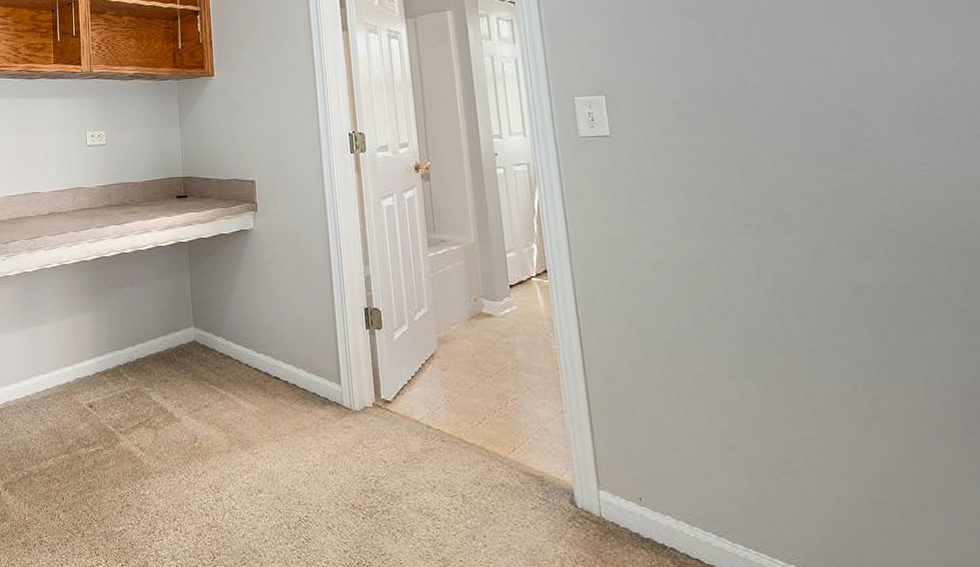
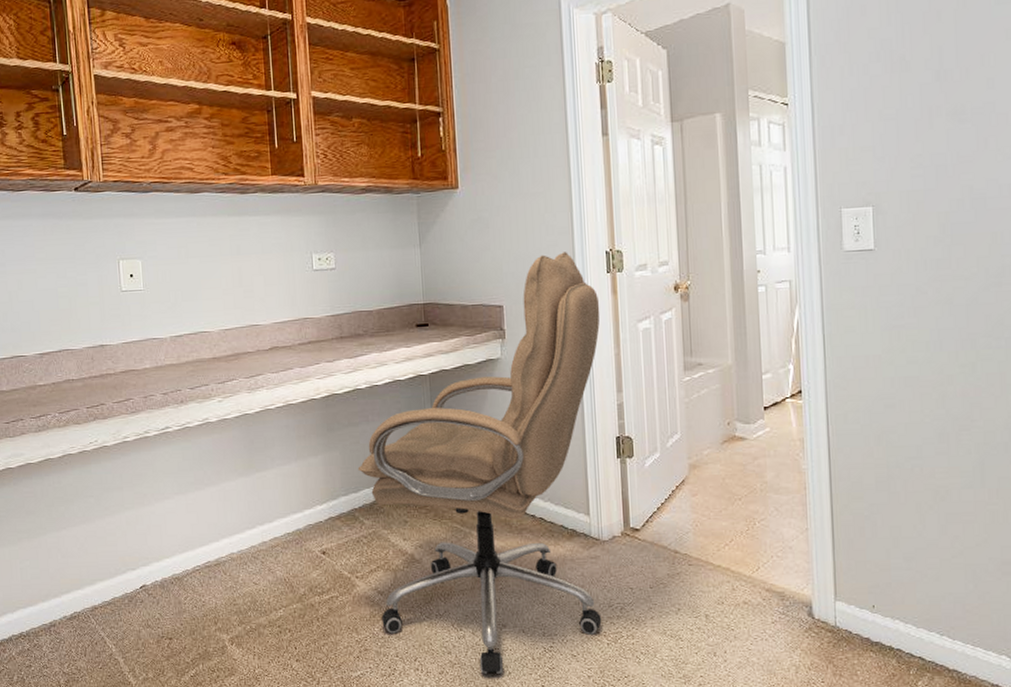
office chair: none [123,133,356,541] -> present [357,252,602,674]

